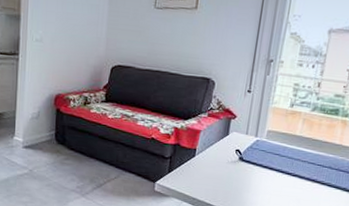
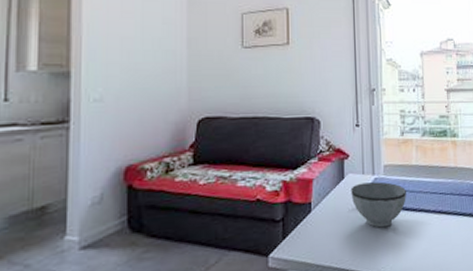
bowl: none [232,141,285,183] -> present [351,181,406,228]

